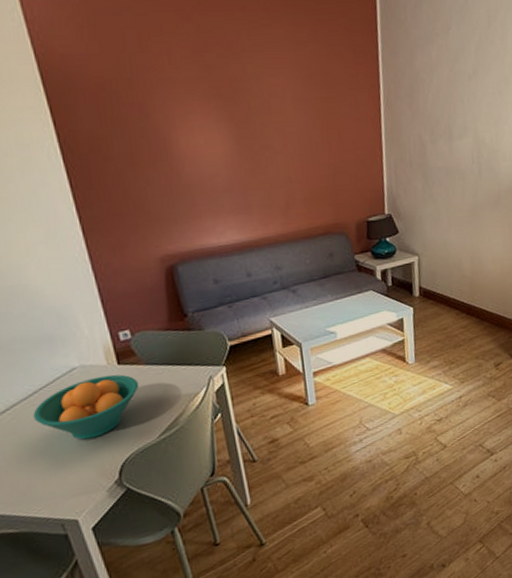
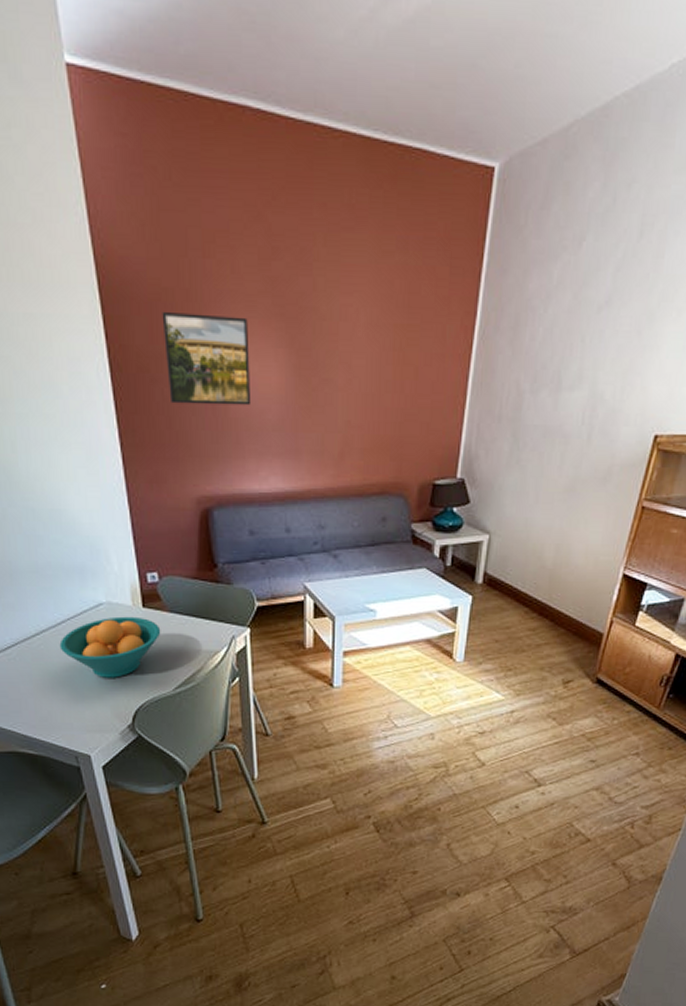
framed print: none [107,98,202,177] -> present [162,311,252,406]

